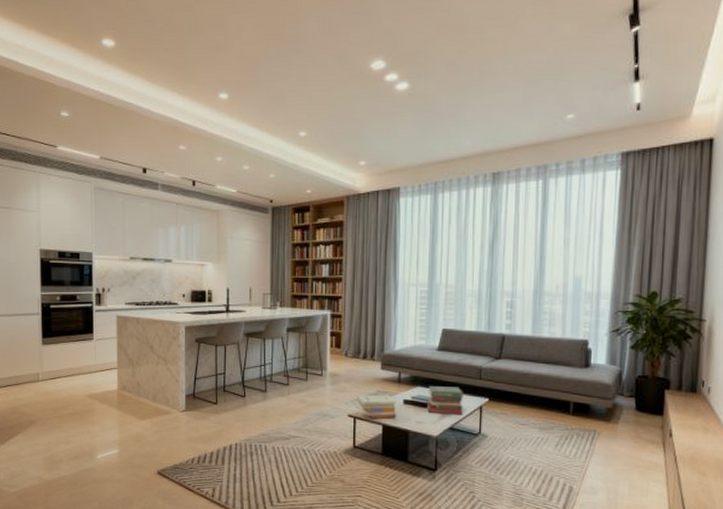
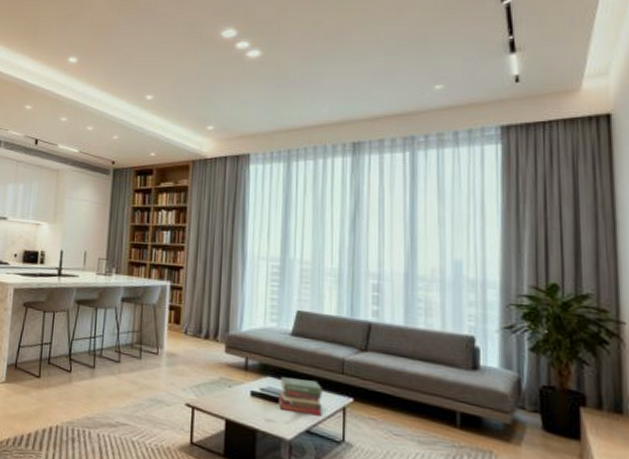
books: present [356,394,397,420] -> none [196,381,243,413]

